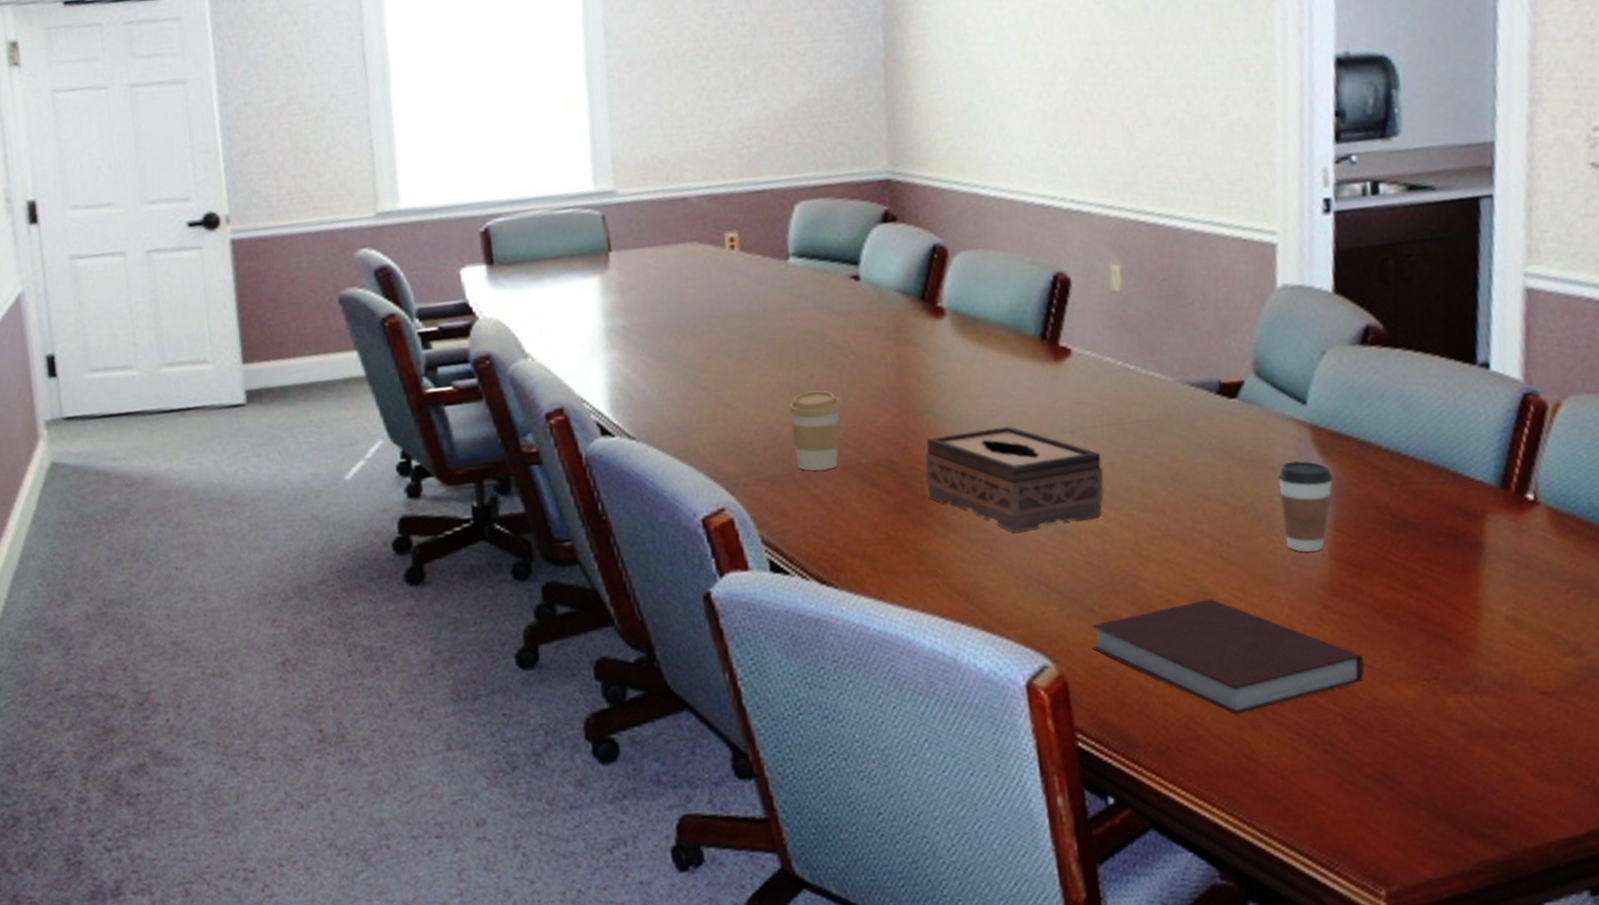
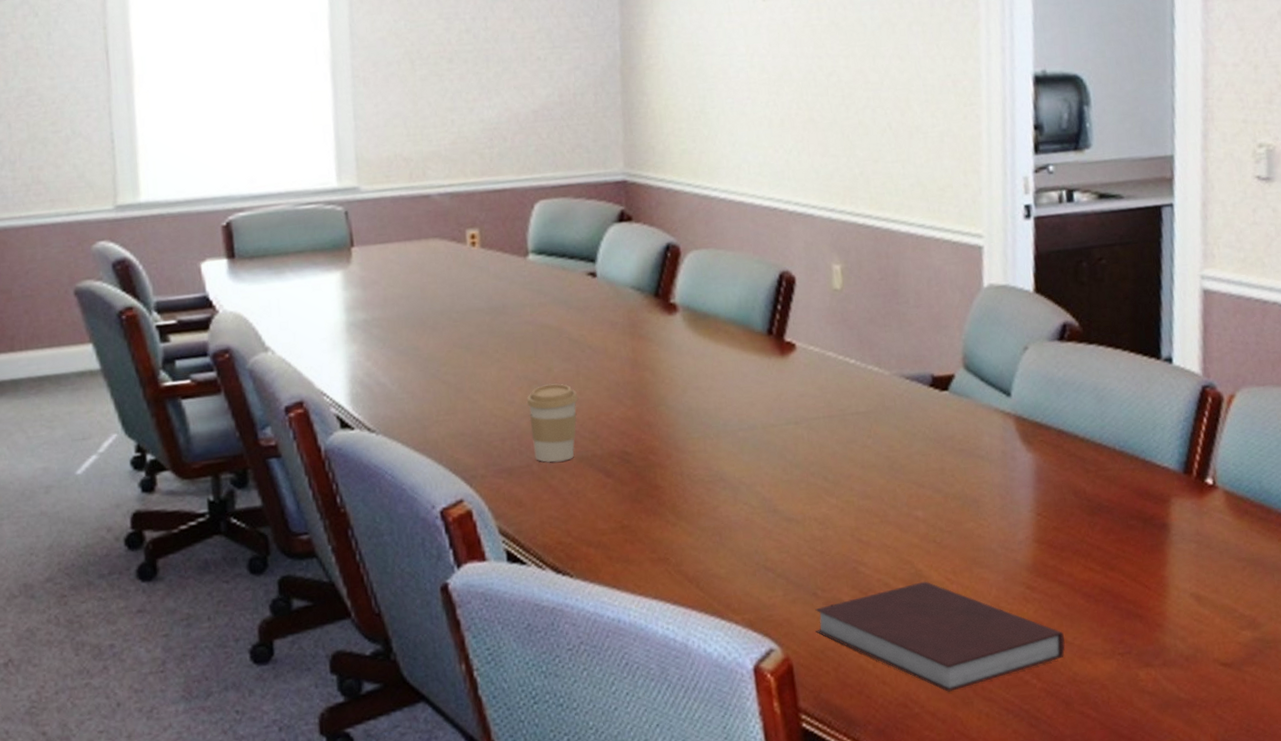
tissue box: present [924,426,1104,533] -> none [657,418,827,521]
coffee cup: present [1277,461,1334,552] -> none [985,449,1036,536]

